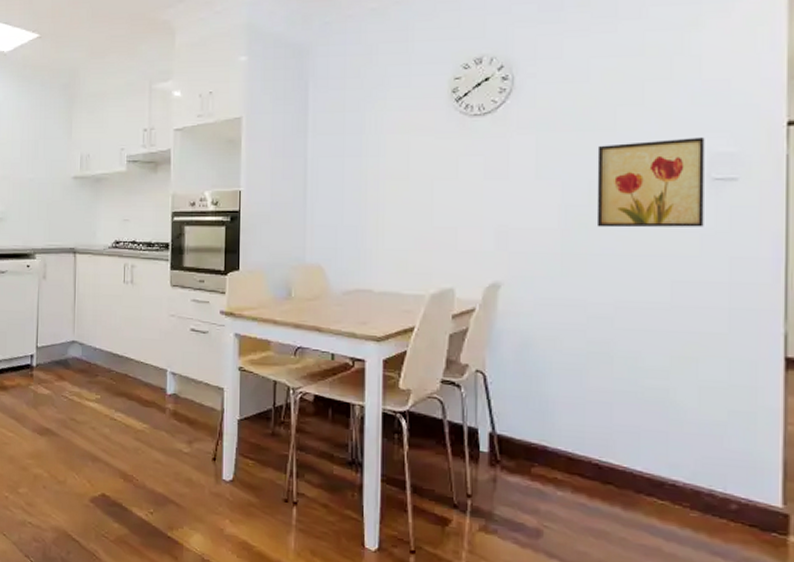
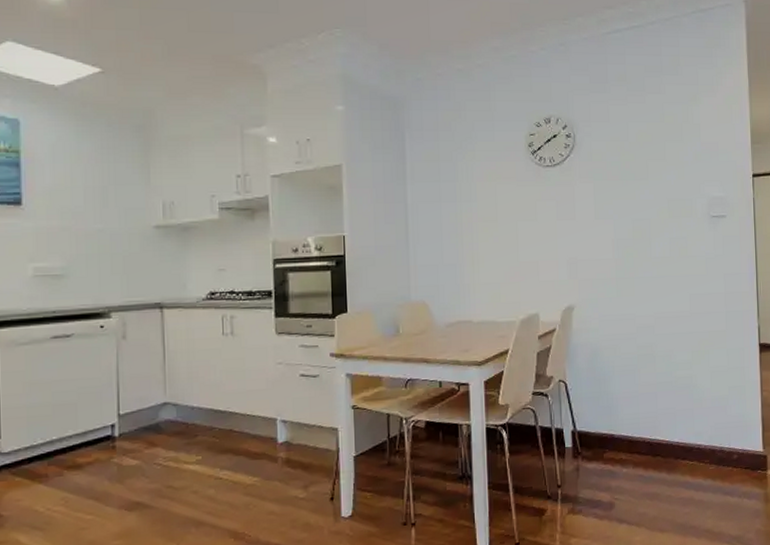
wall art: present [596,137,705,228] -> none [637,186,707,256]

